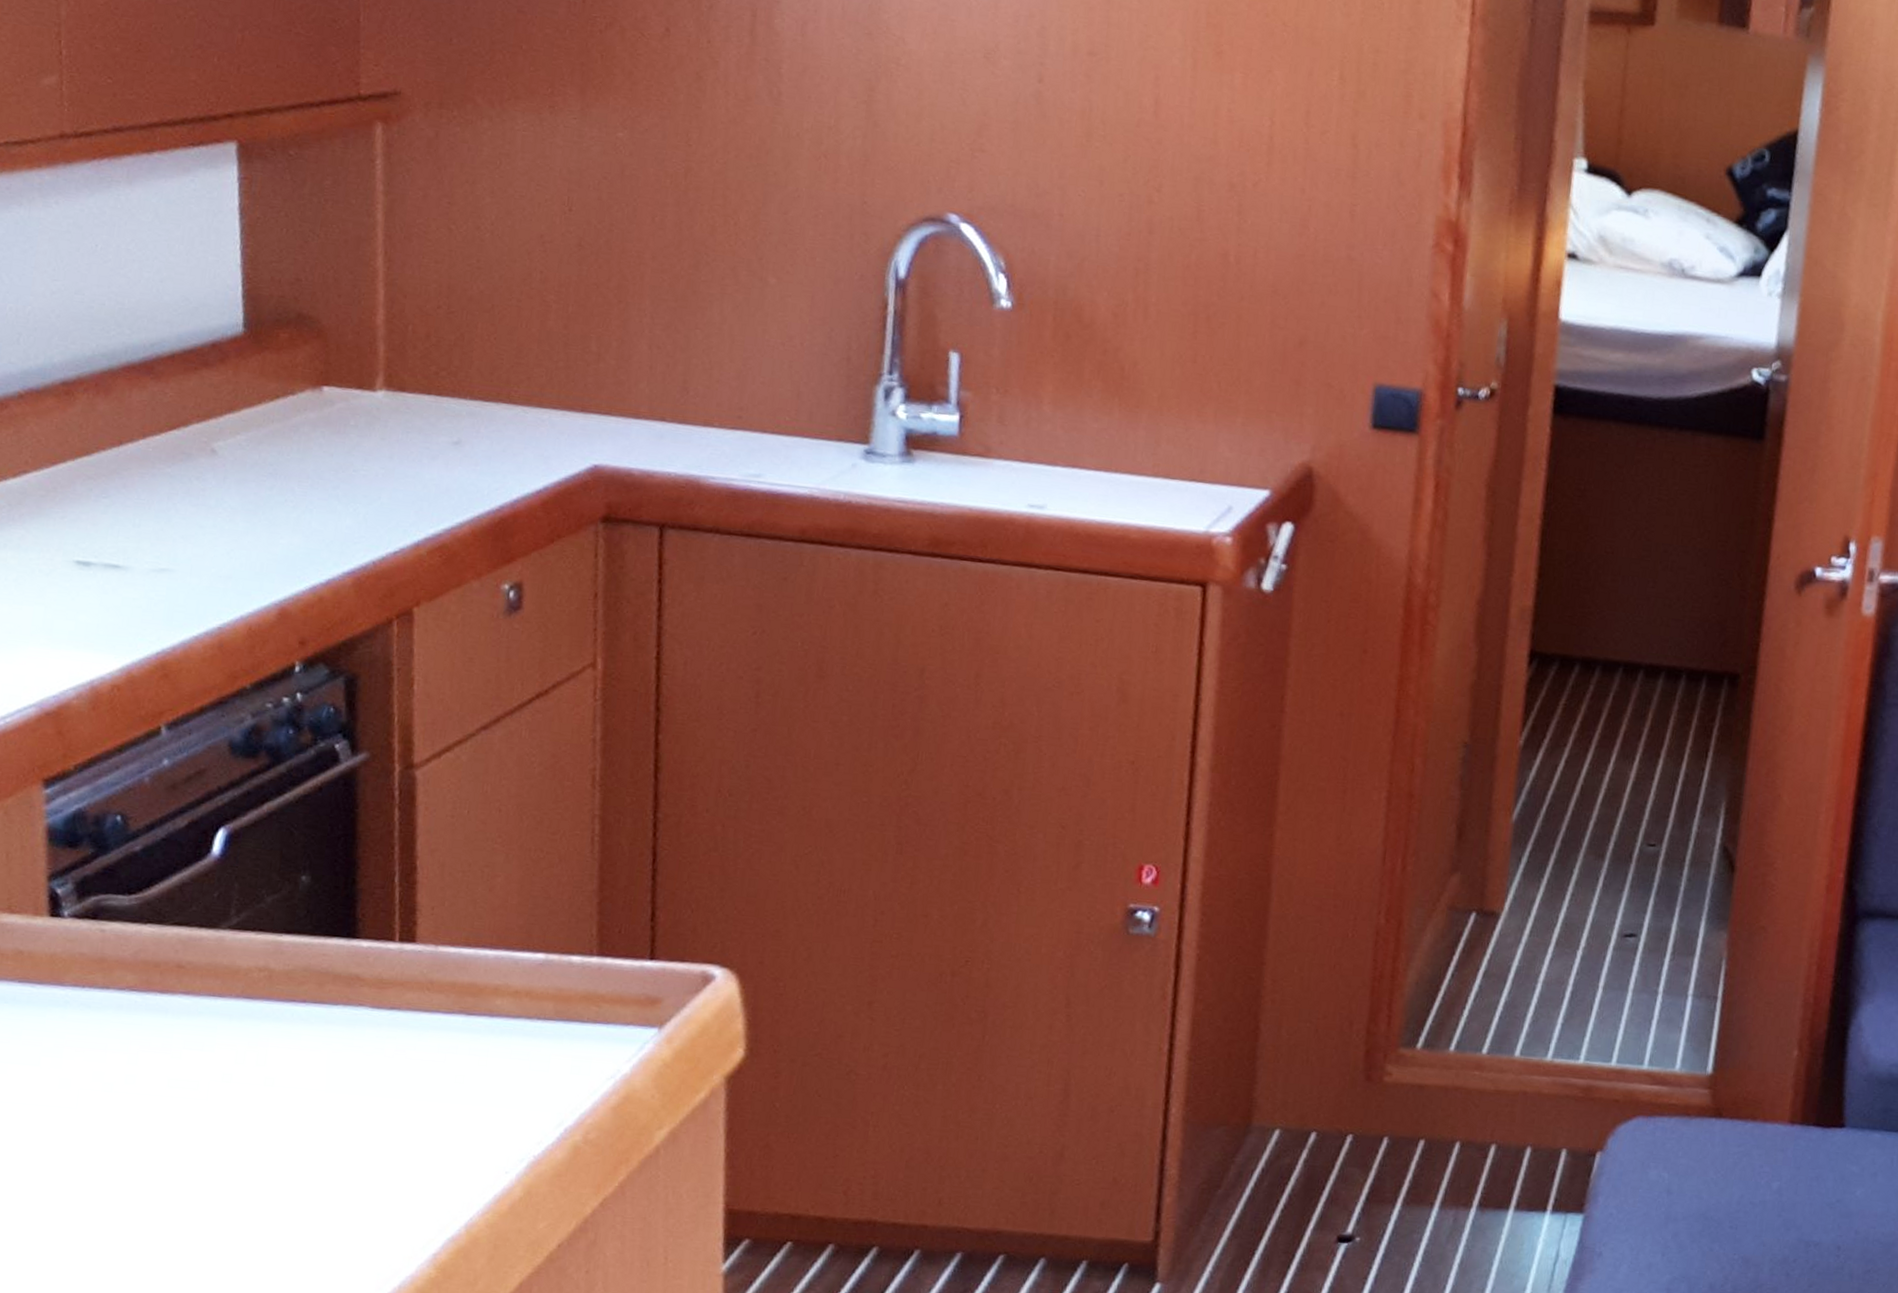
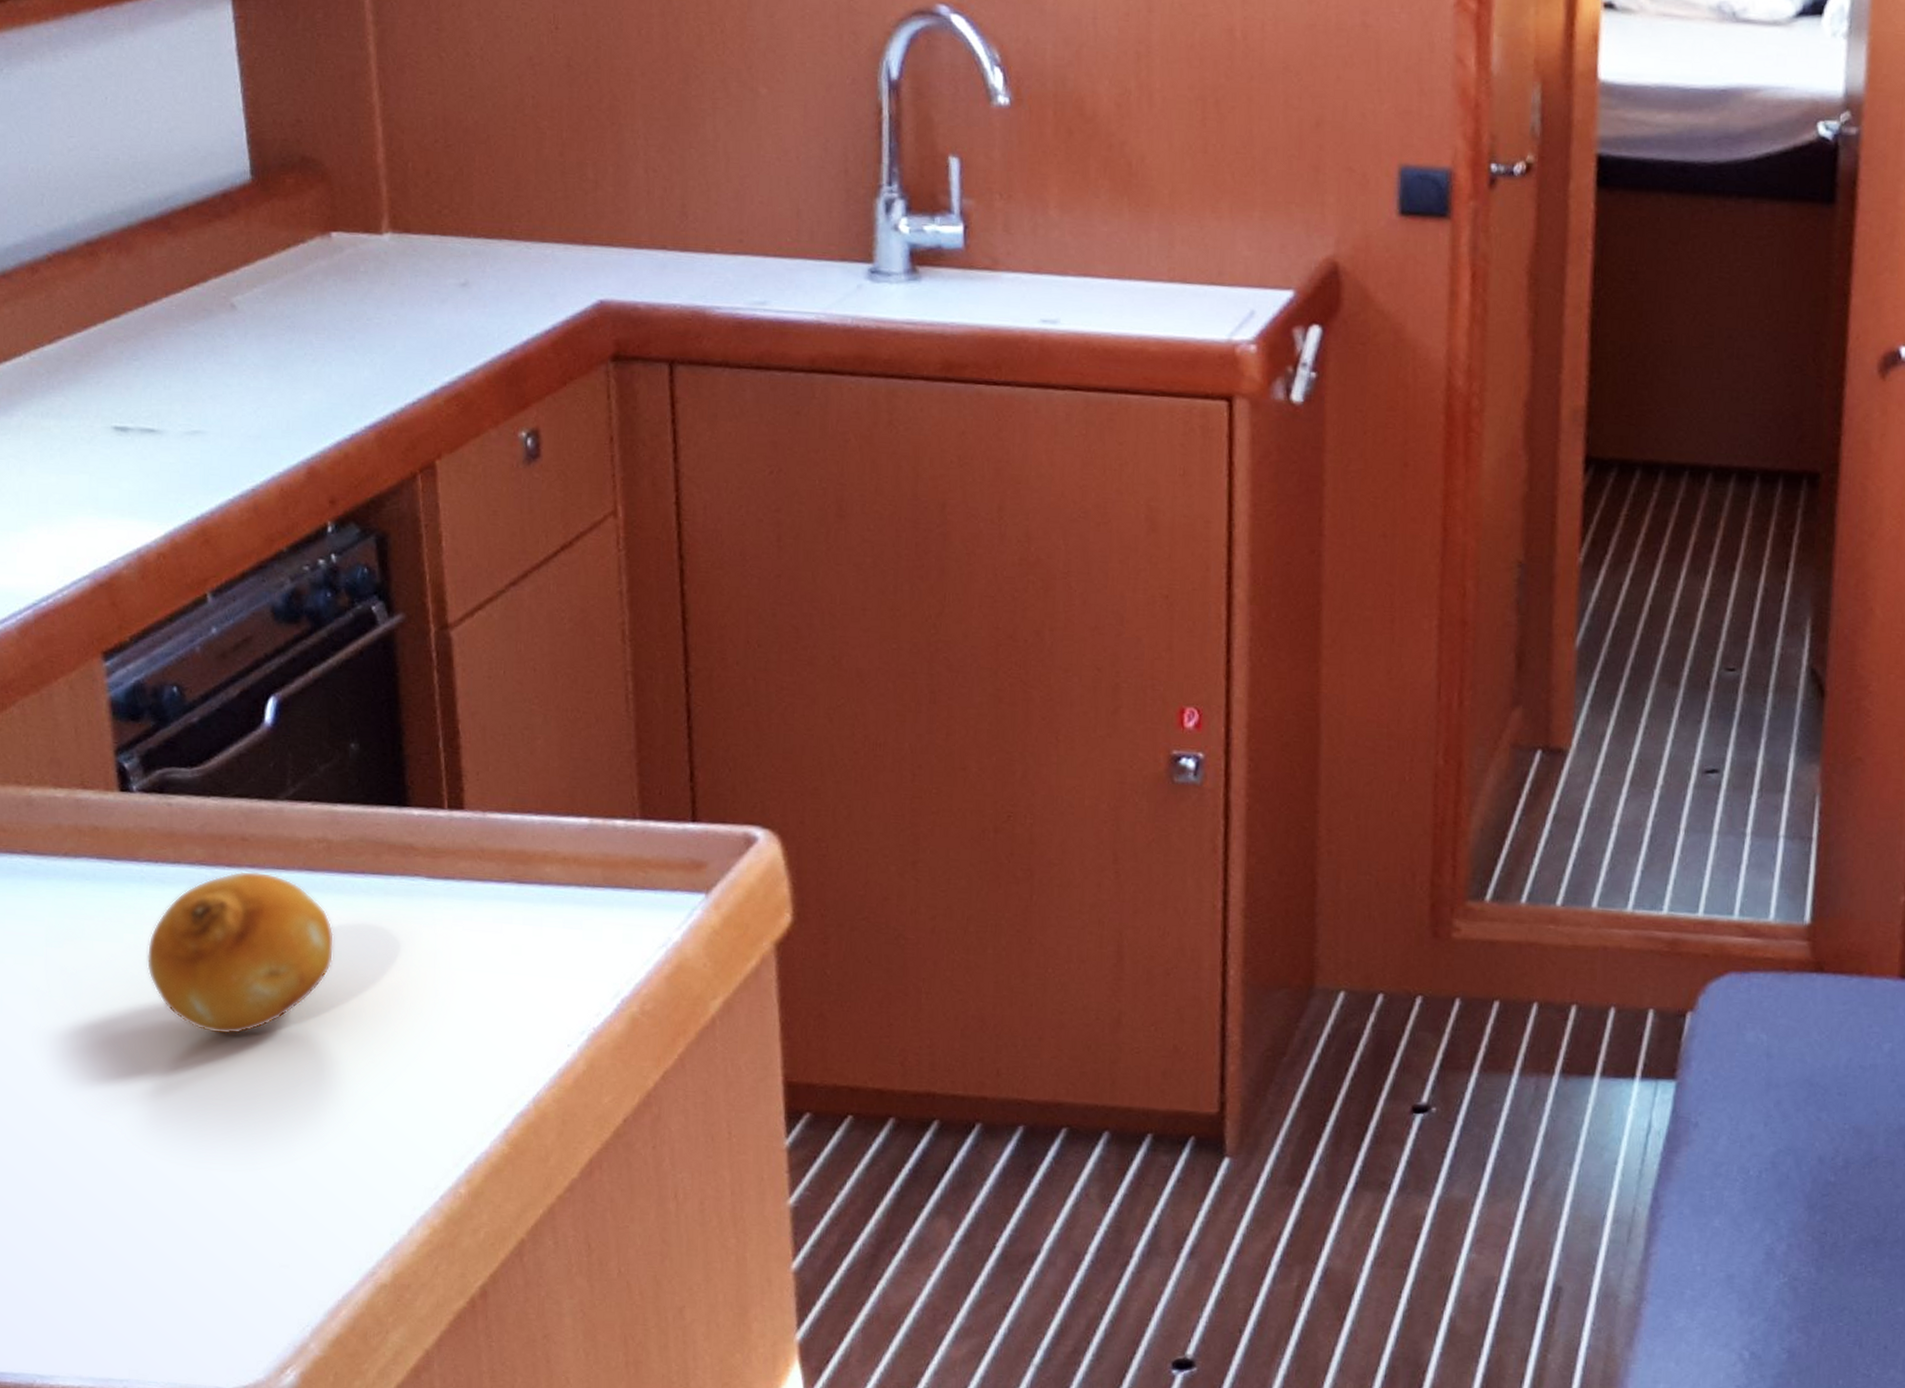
fruit: none [63,997,269,1159] -> present [146,871,335,1035]

